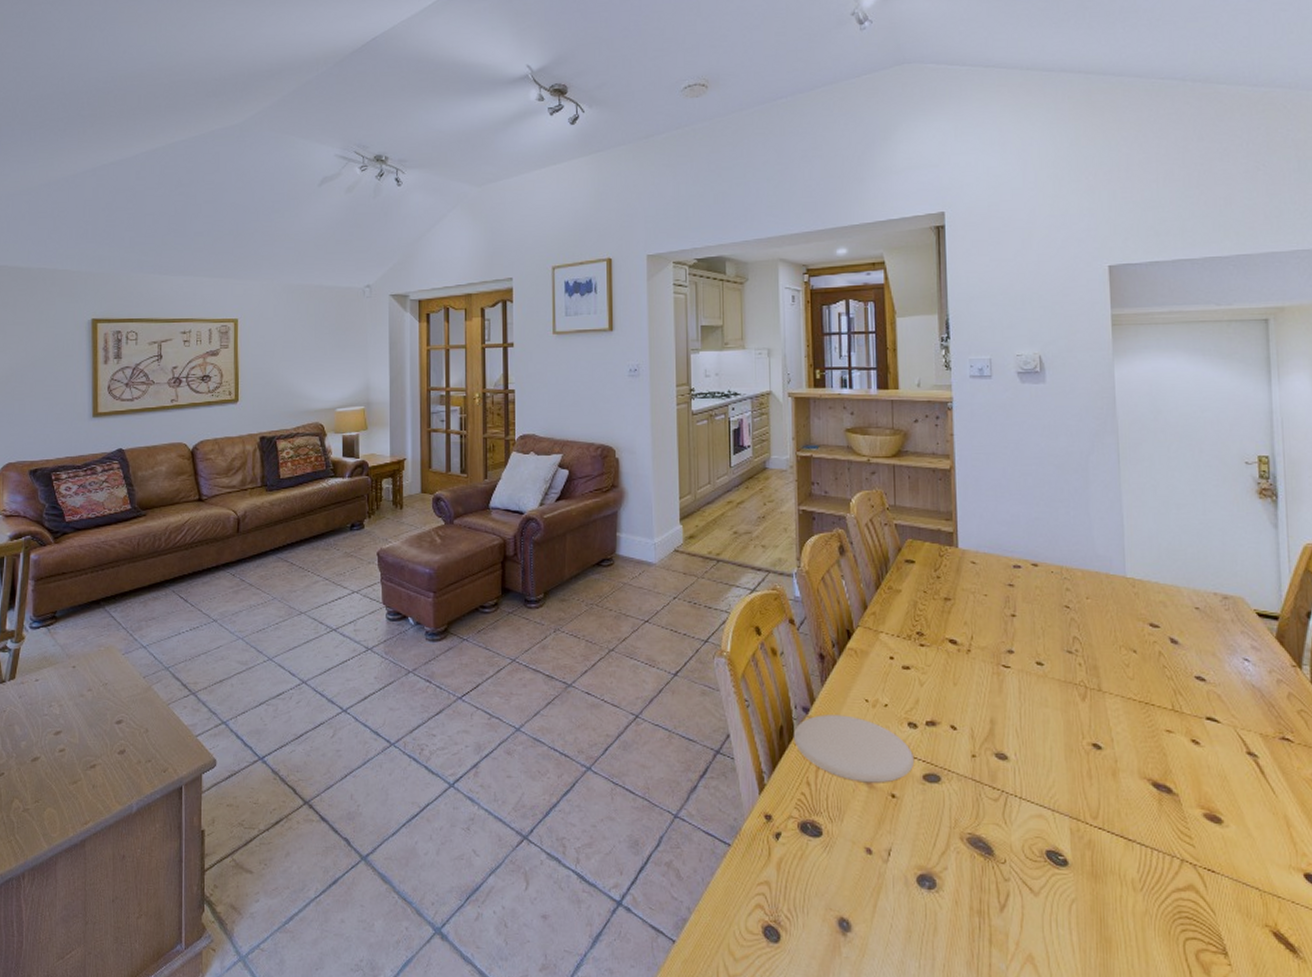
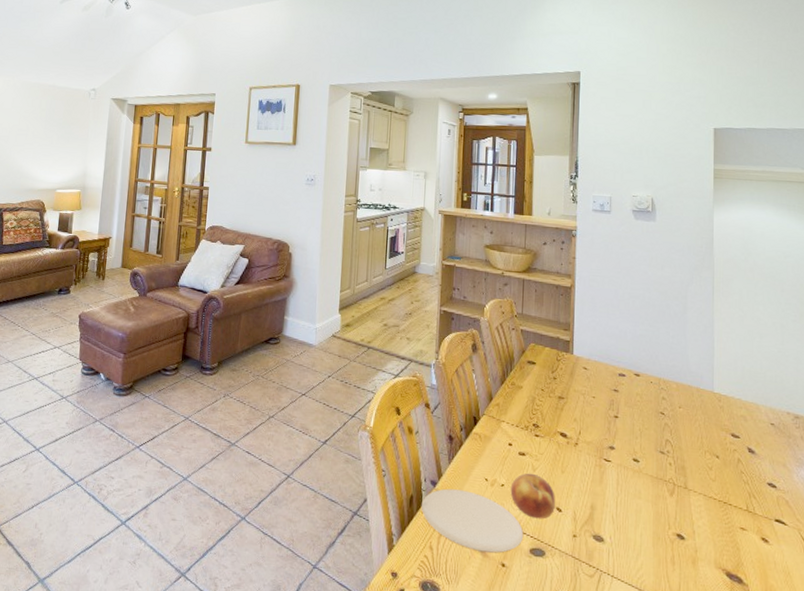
fruit: none [895,689,949,740] -> present [510,473,555,519]

